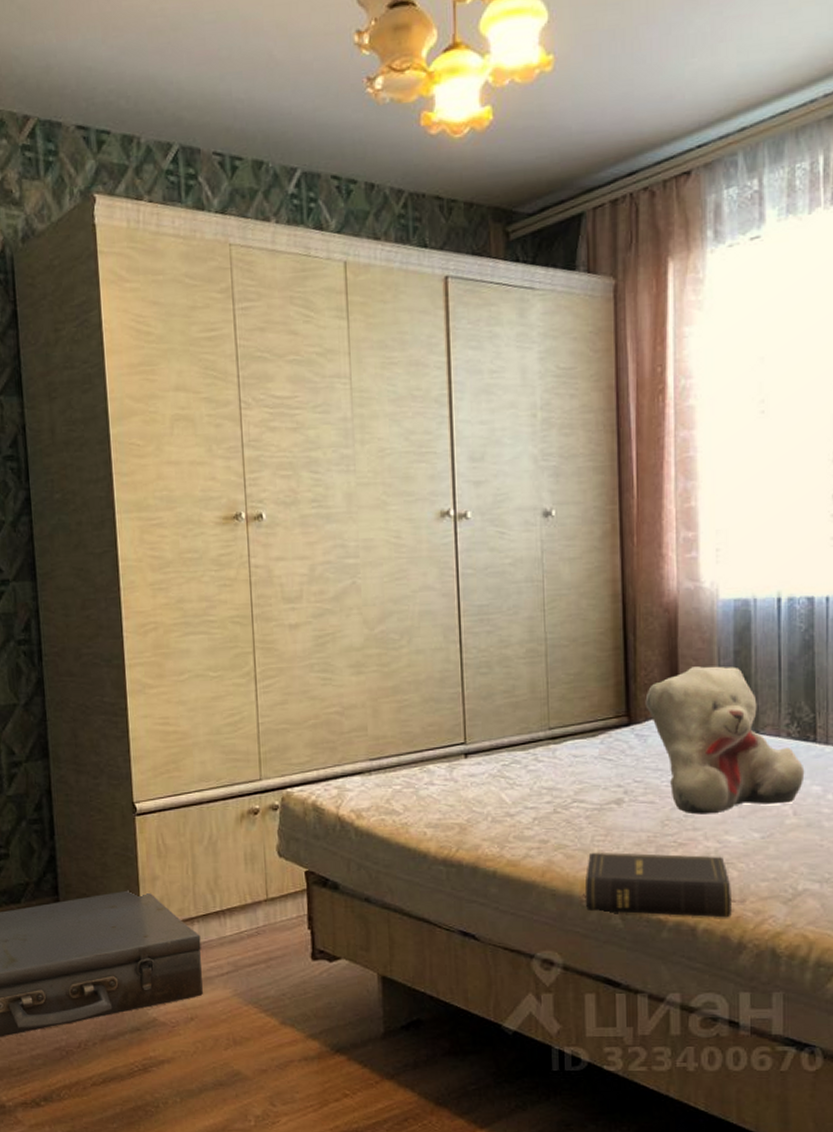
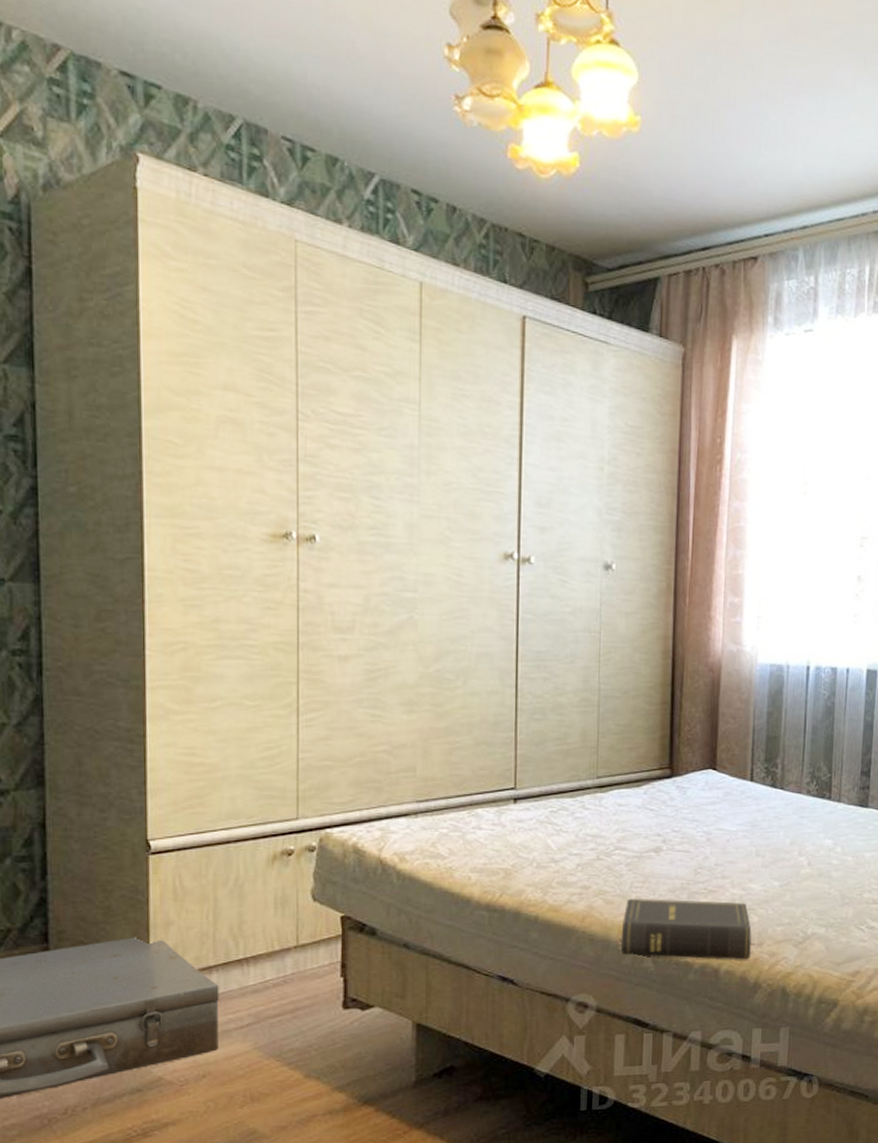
teddy bear: present [645,666,805,815] -> none [687,725,820,864]

